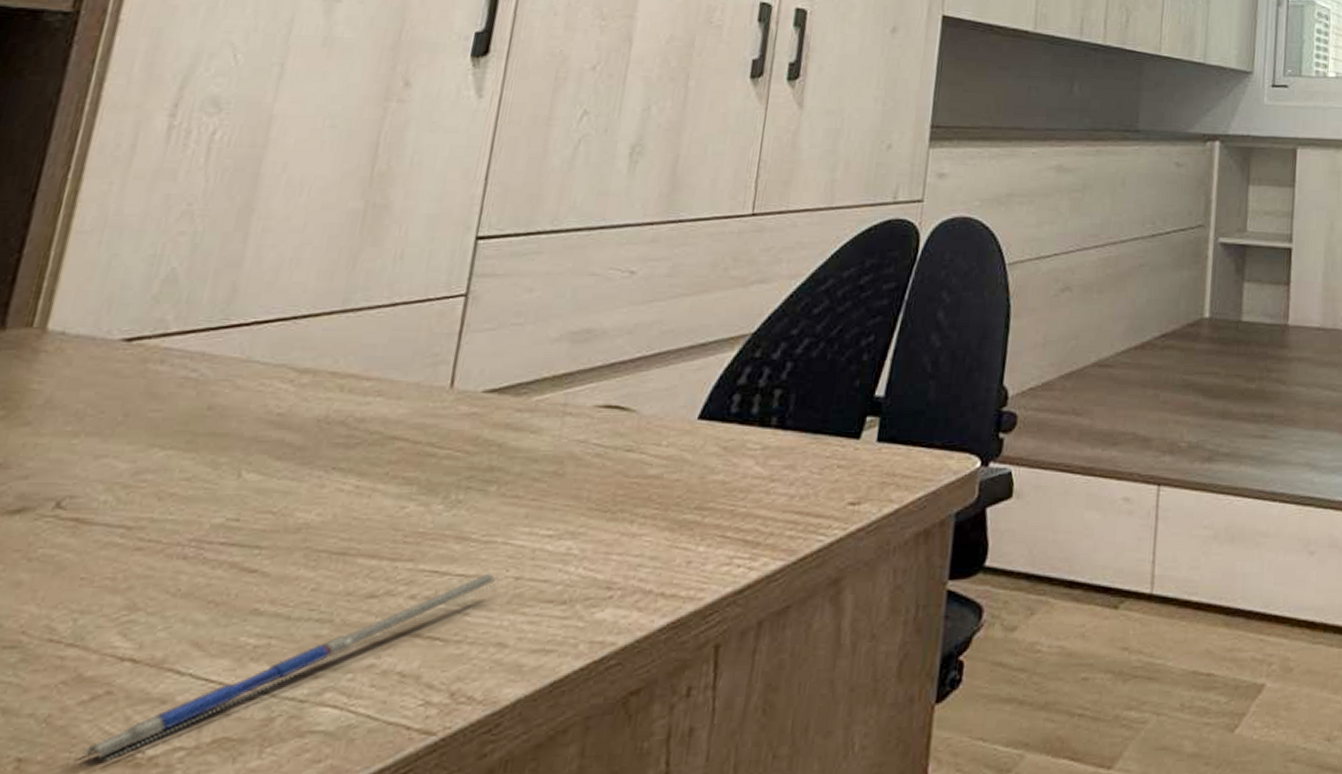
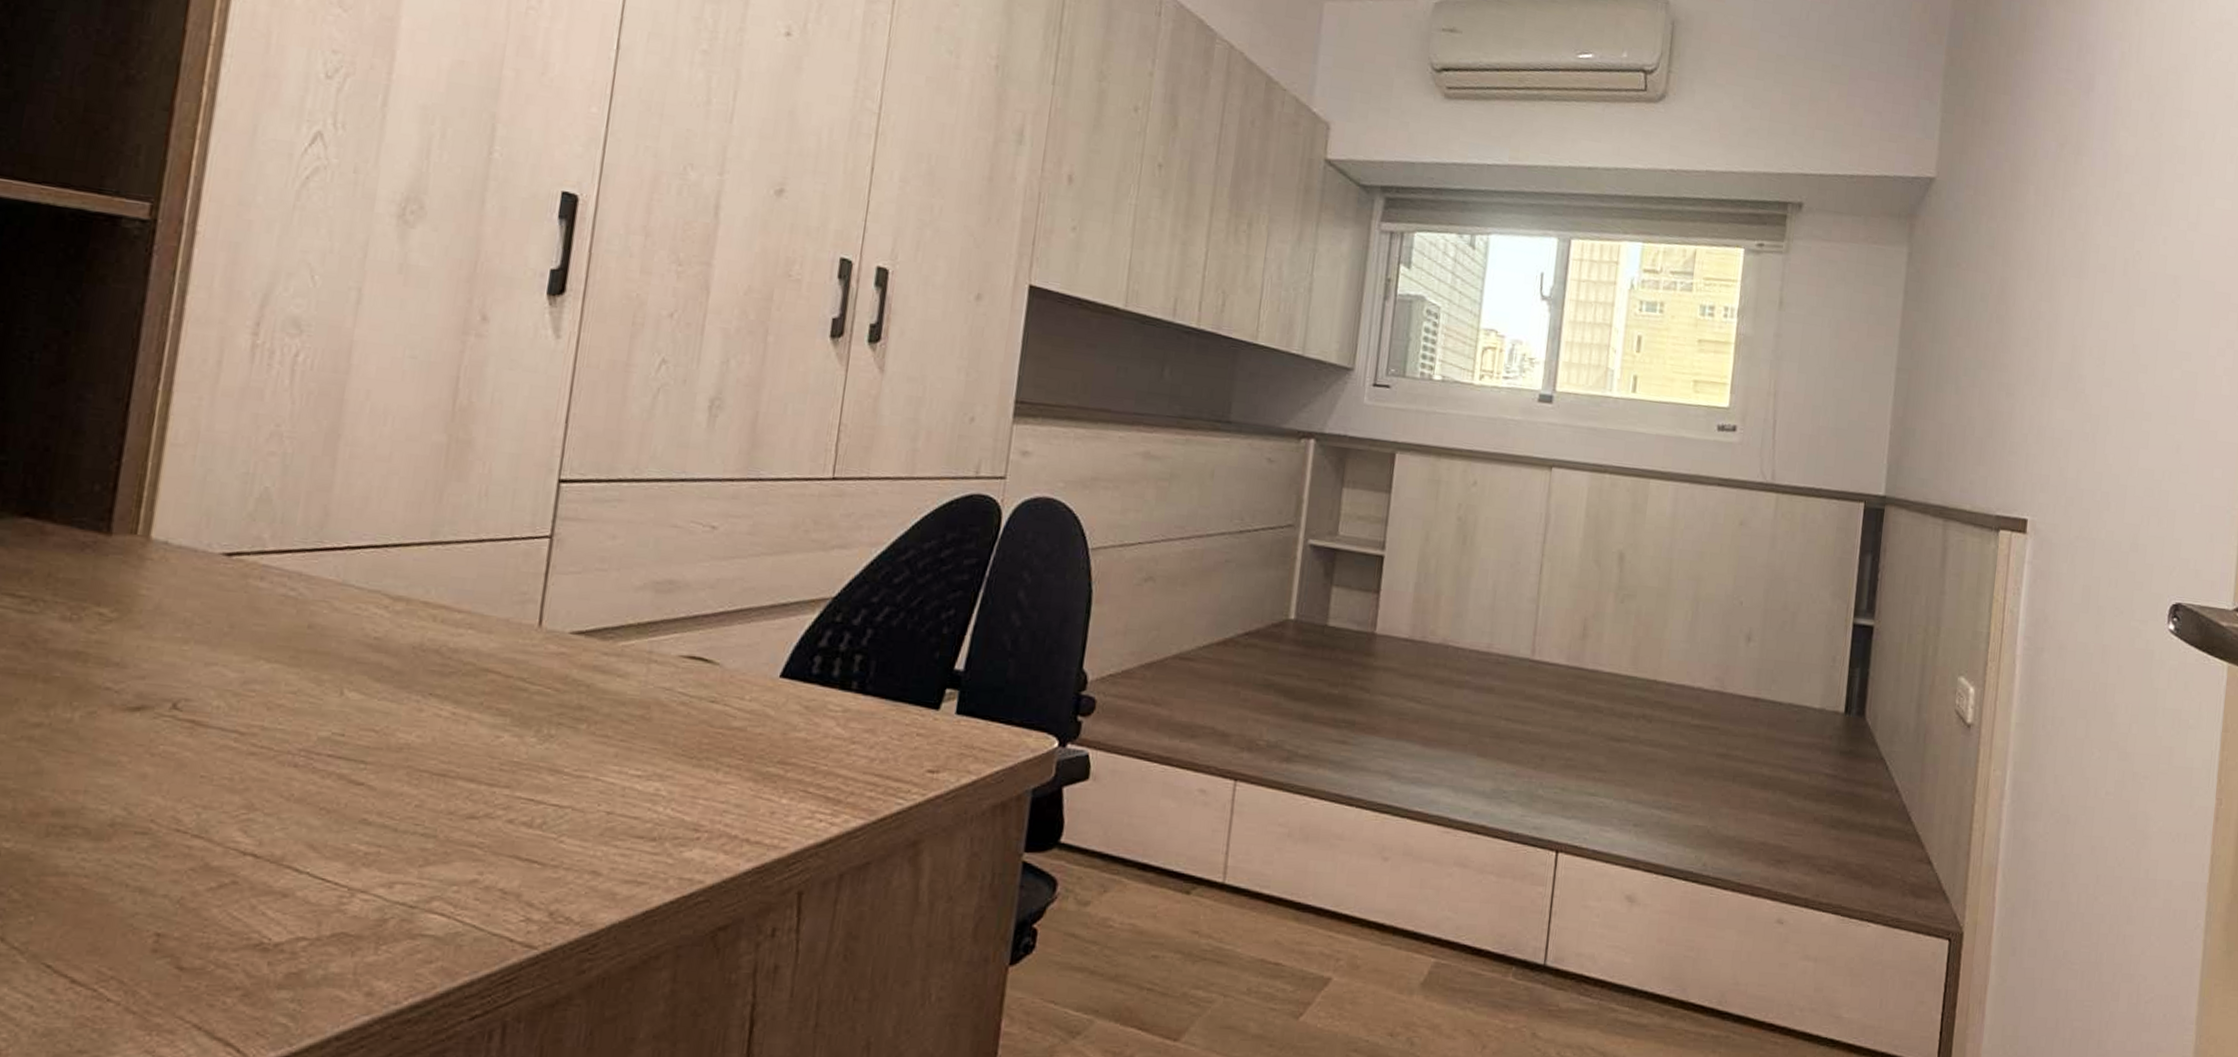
pen: present [79,573,499,760] -> none [211,805,592,943]

